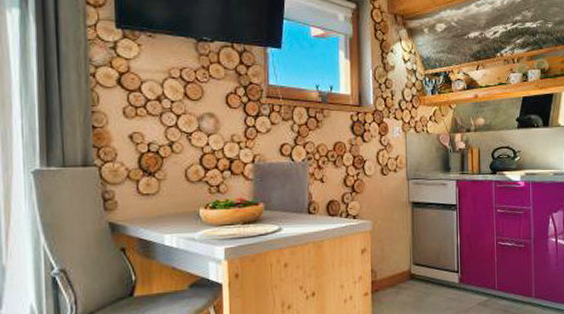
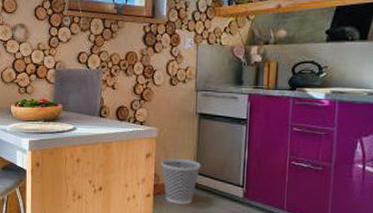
wastebasket: none [377,250,417,300] -> present [161,158,201,205]

